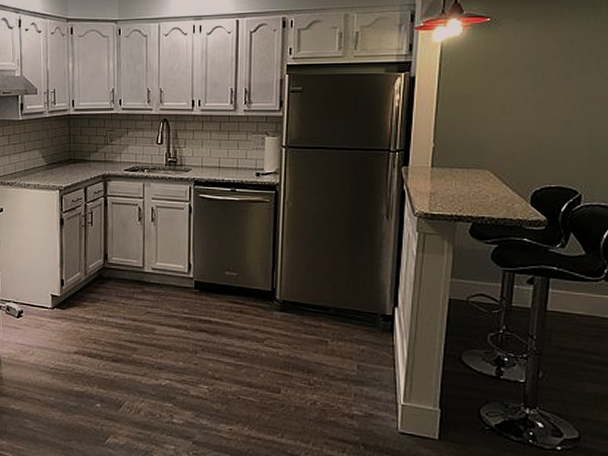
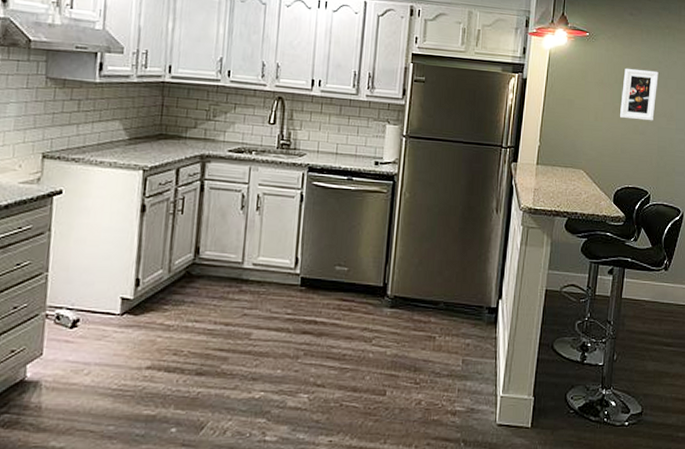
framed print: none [536,51,588,110] -> present [620,69,659,121]

